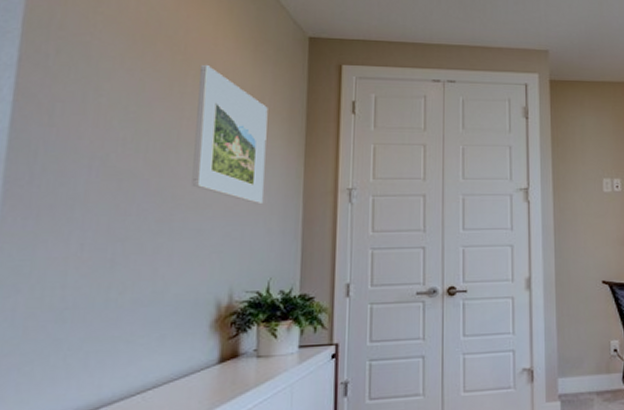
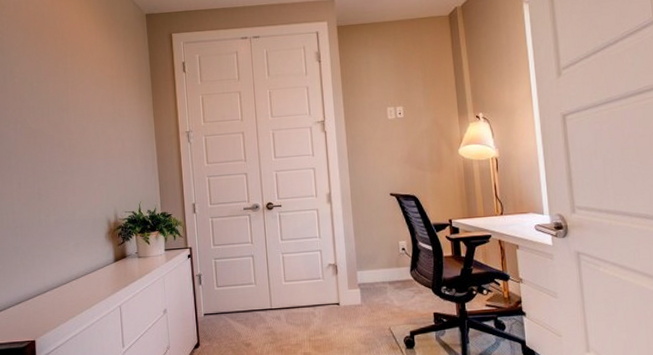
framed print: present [191,65,268,205] -> none [74,46,128,148]

